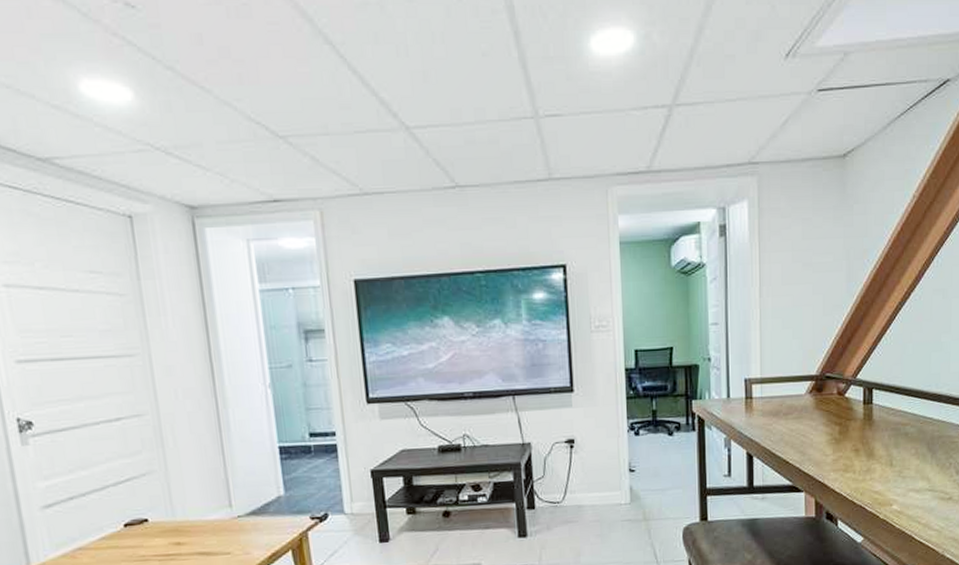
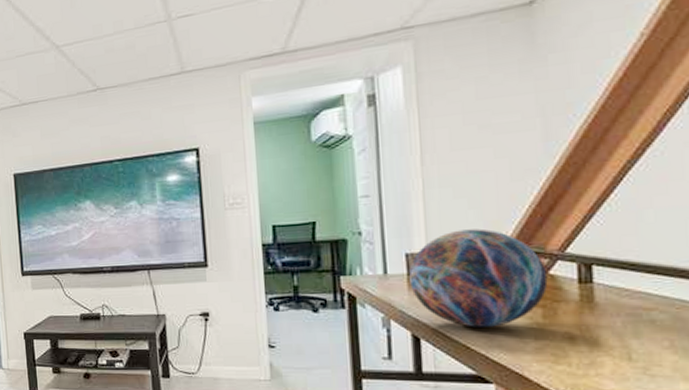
decorative orb: none [747,357,844,444] -> present [409,229,548,327]

